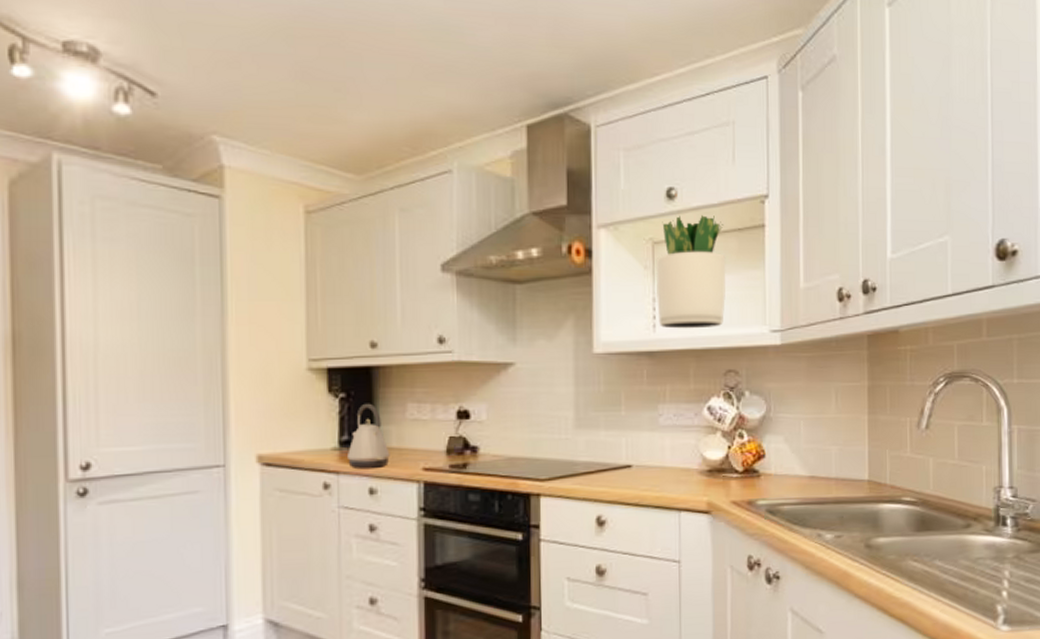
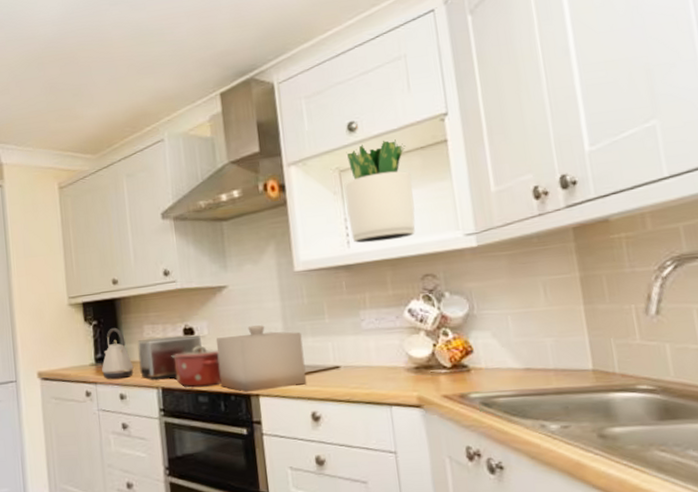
toaster: none [397,418,477,473] -> present [137,334,202,381]
casserole: none [439,433,498,483] -> present [171,345,222,387]
canister: none [495,413,595,492] -> present [215,325,307,393]

